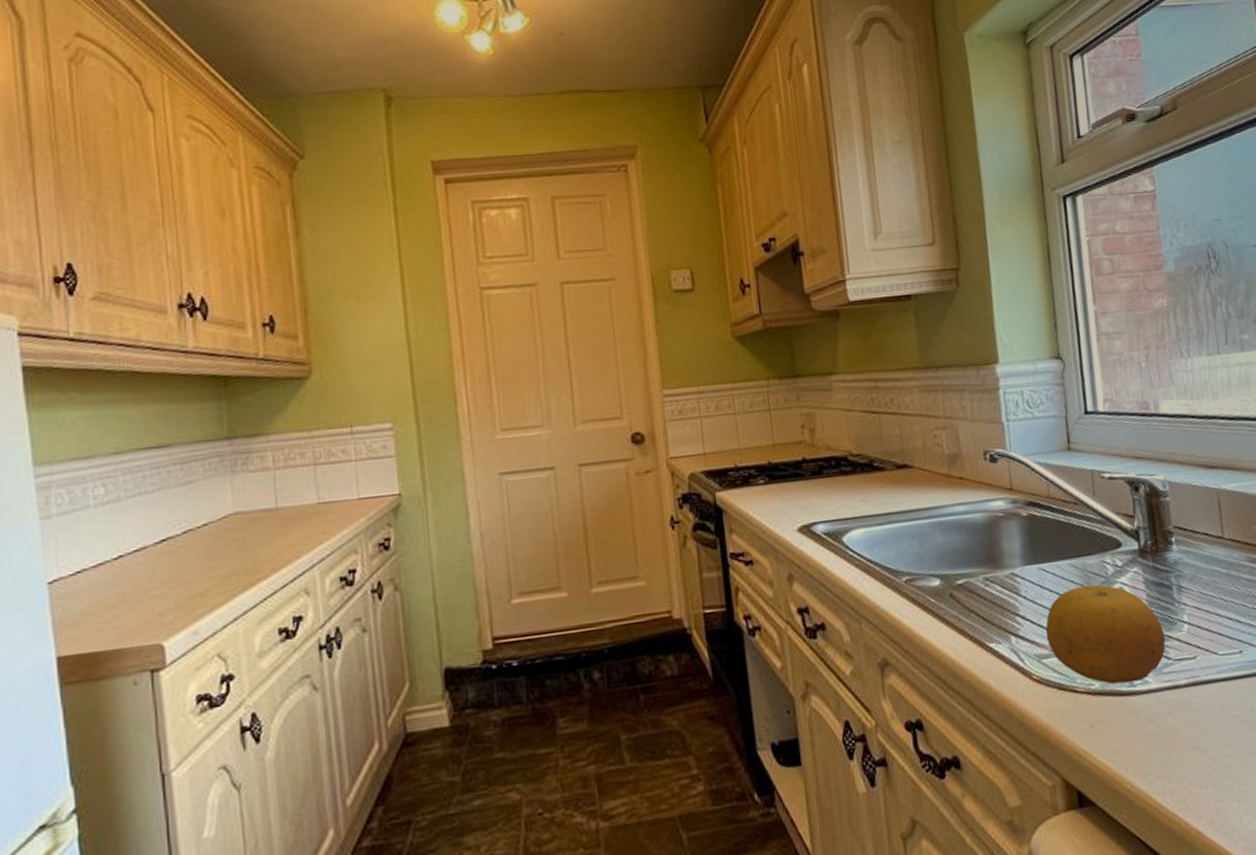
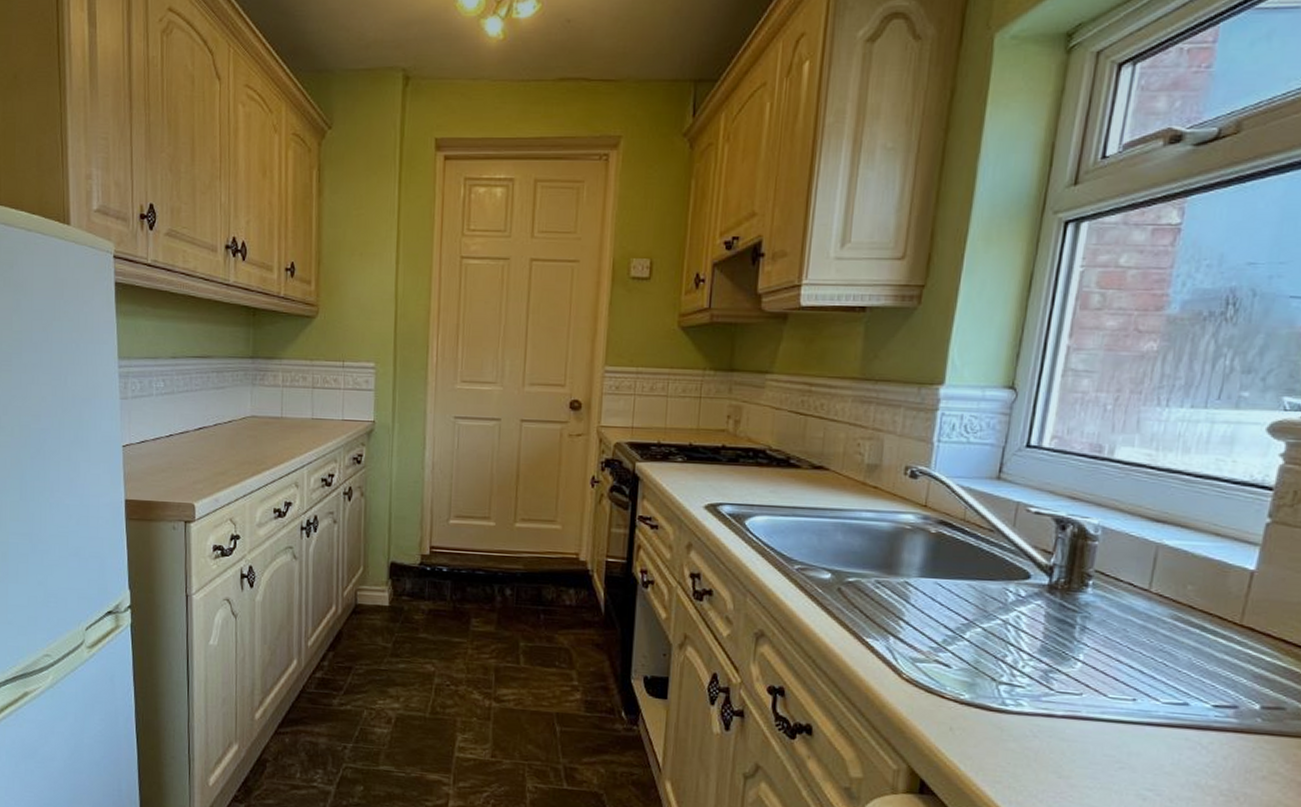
fruit: present [1045,584,1166,684] -> none [925,606,1054,703]

